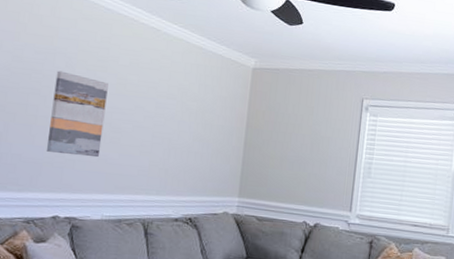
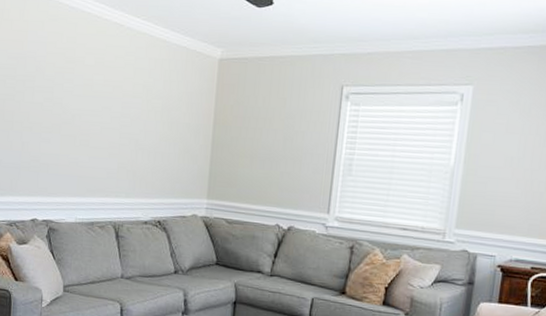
wall art: present [46,71,109,158] -> none [22,75,76,161]

